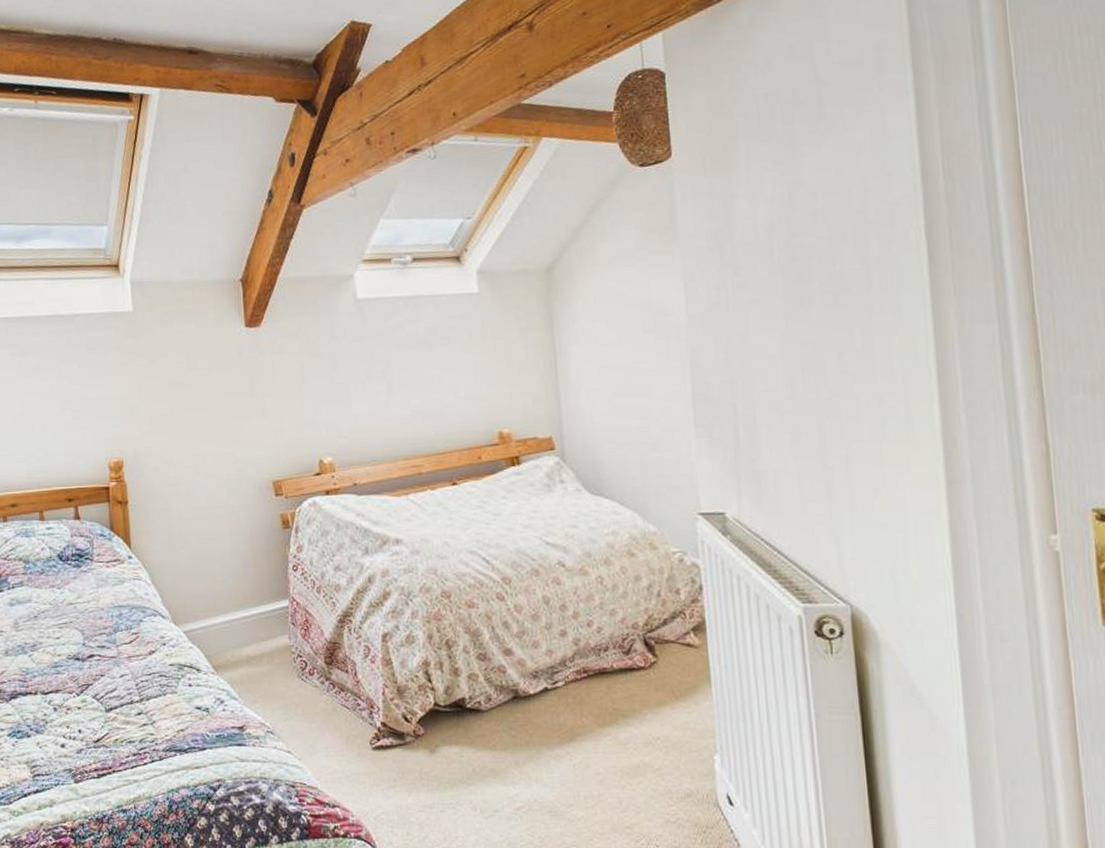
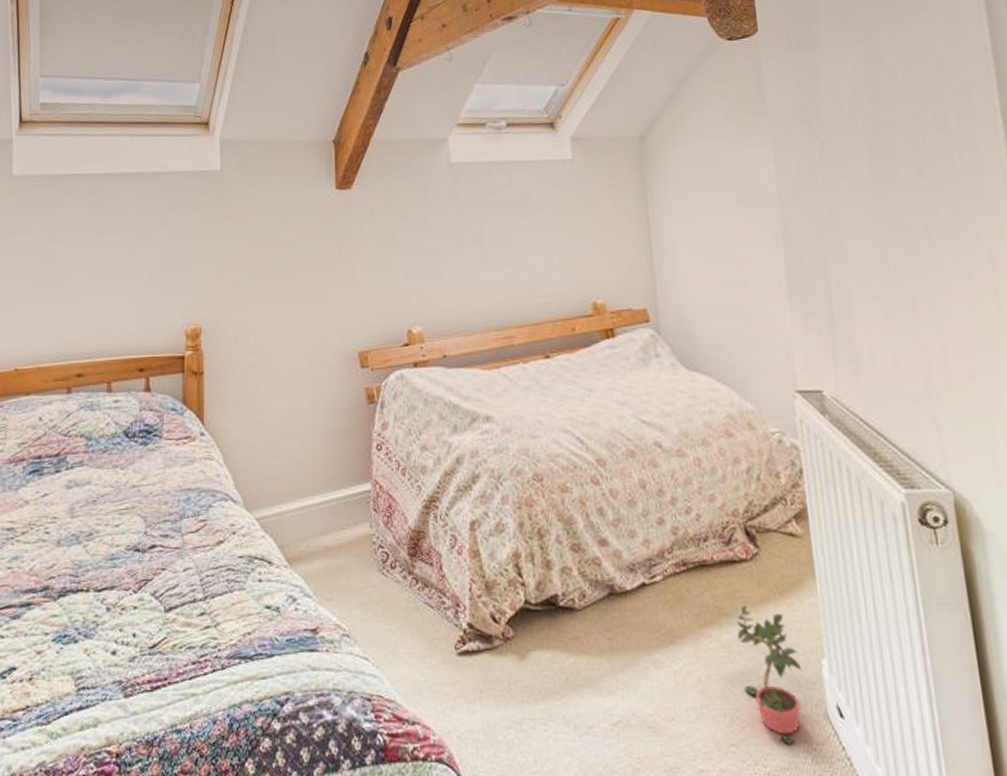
potted plant: none [634,708,695,828] -> present [736,605,802,745]

